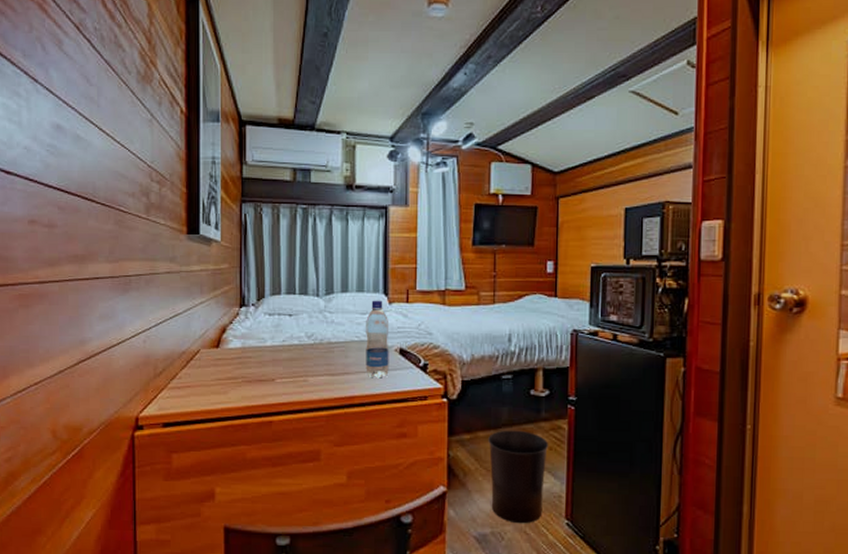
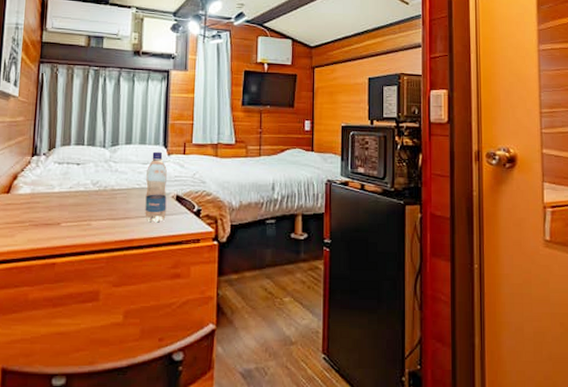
waste bin: present [488,430,549,524] -> none [254,270,308,359]

